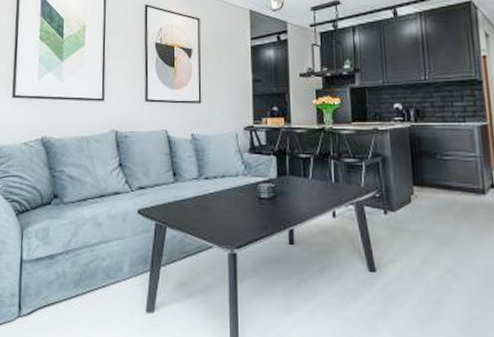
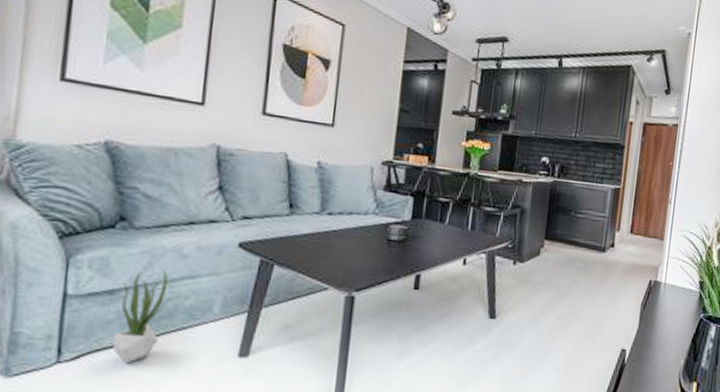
potted plant: none [55,237,90,318] -> present [113,271,169,364]

